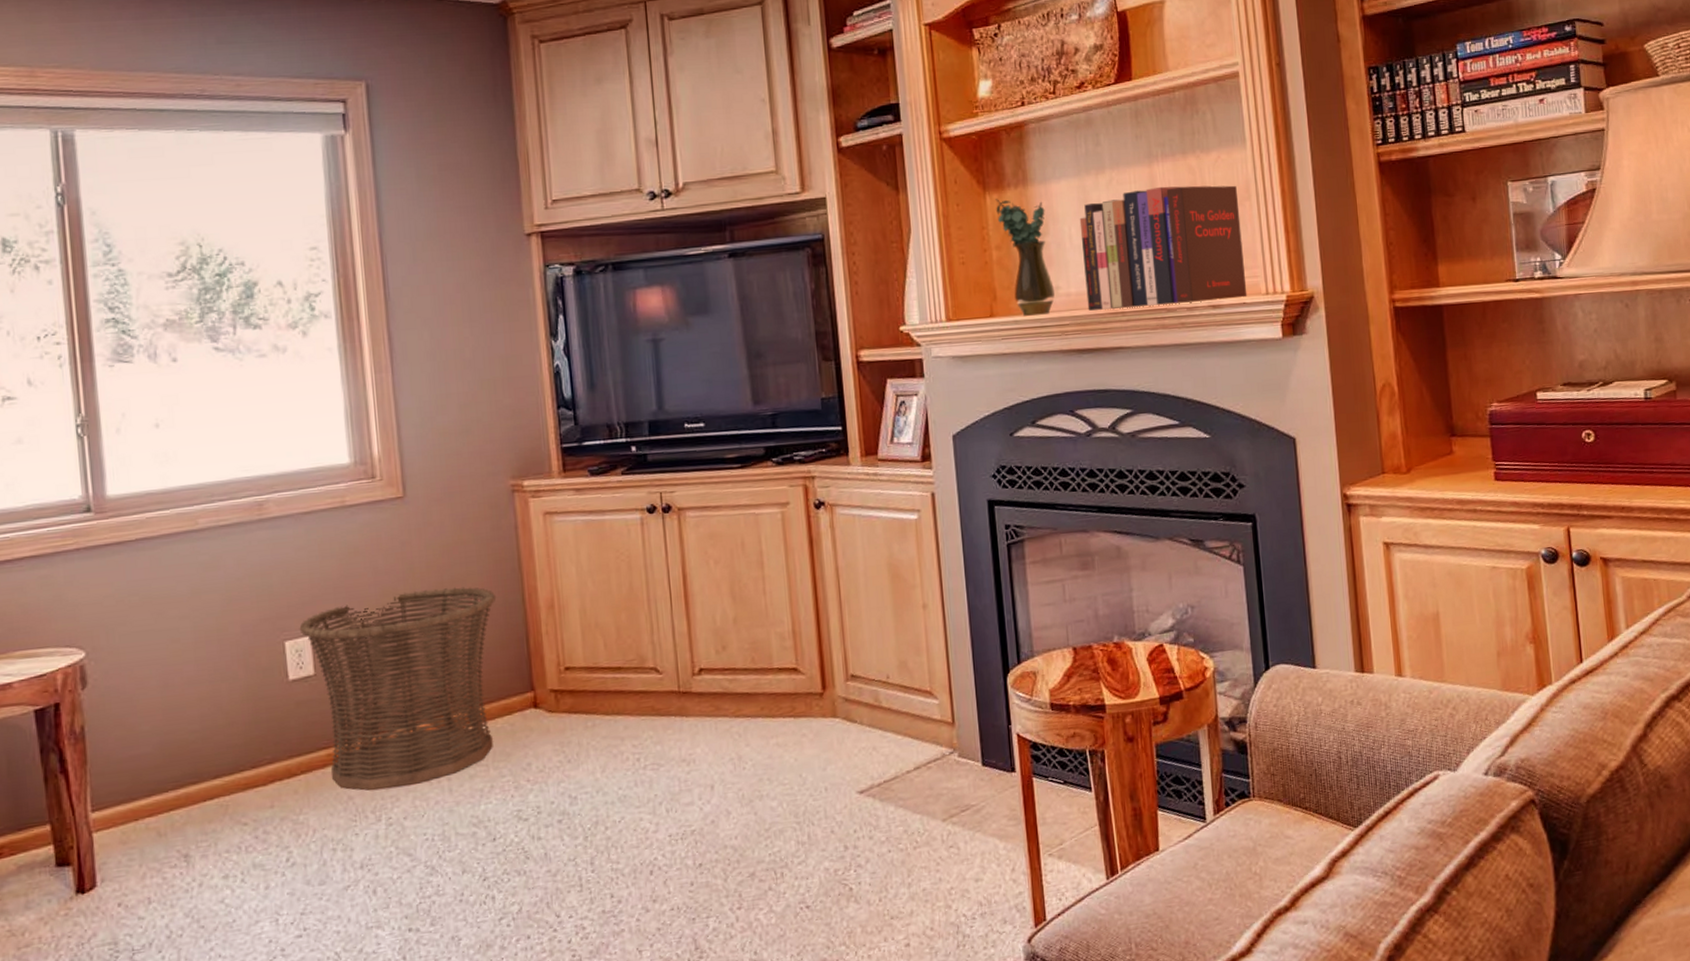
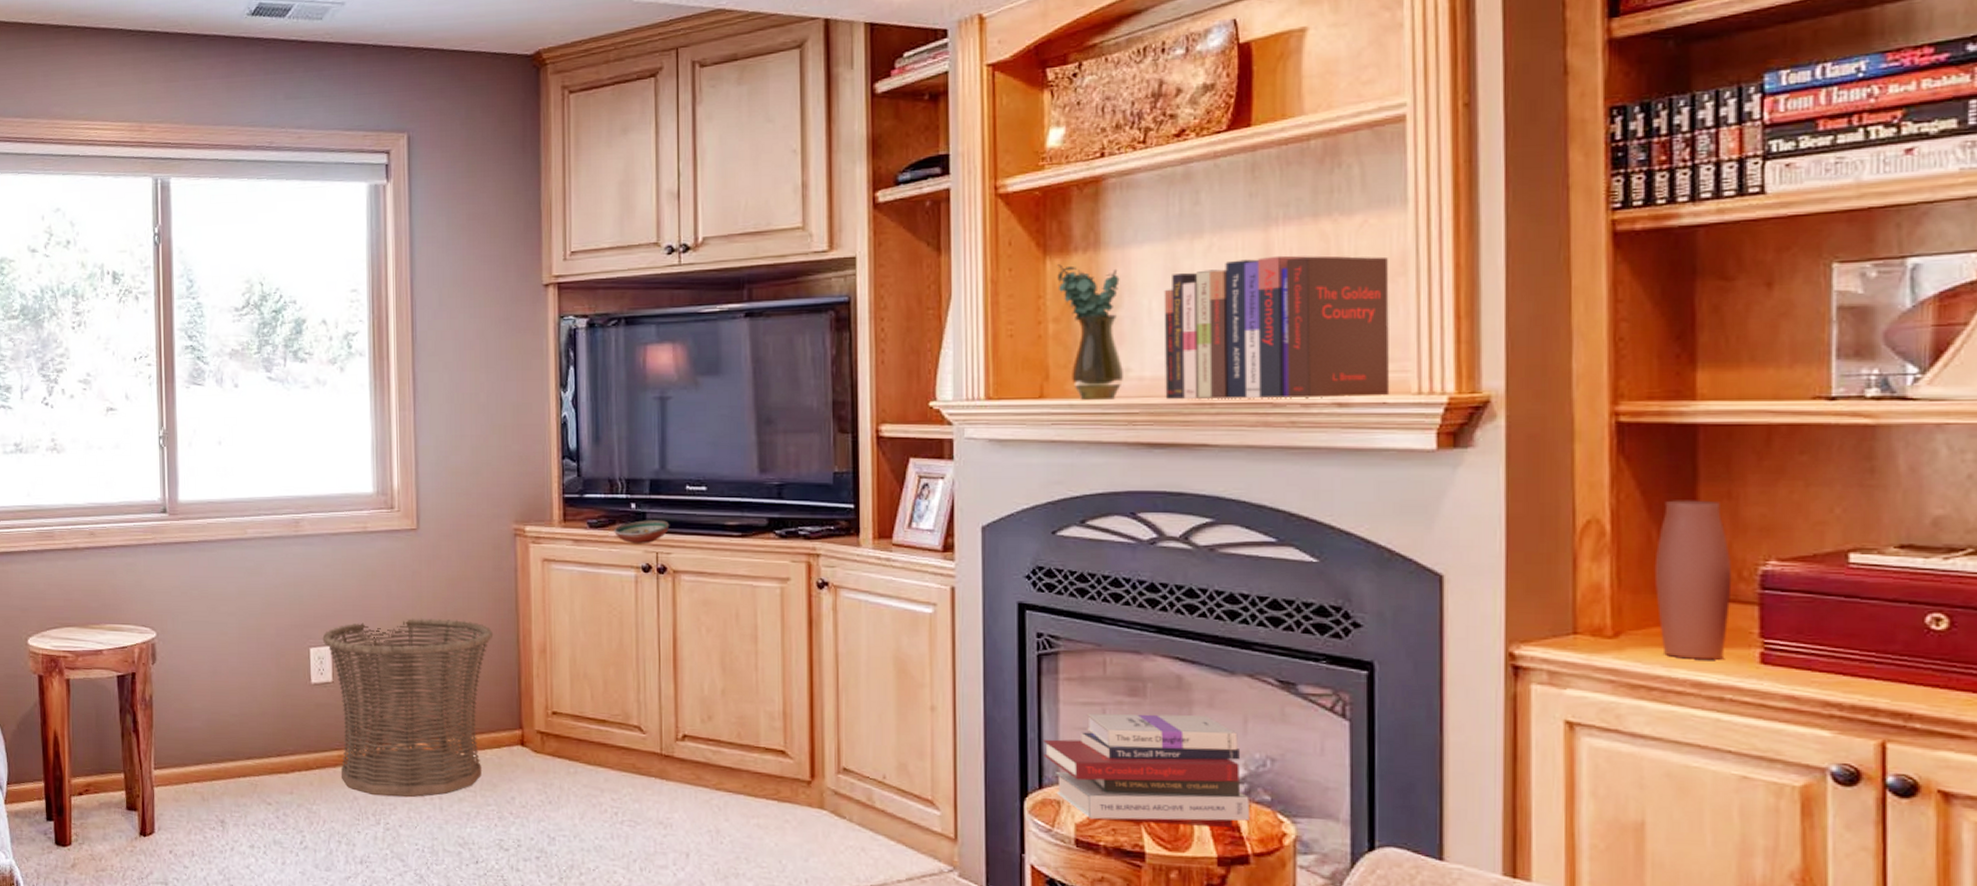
decorative bowl: none [616,460,672,487] -> present [614,520,670,544]
books: none [1018,578,1180,684] -> present [1043,713,1249,828]
vase: none [1426,362,1474,483] -> present [1654,500,1732,660]

